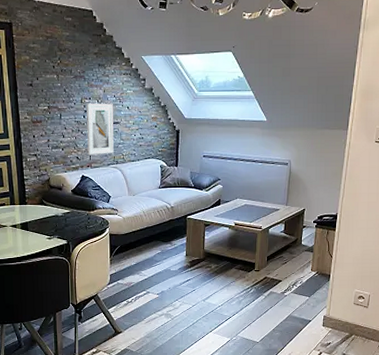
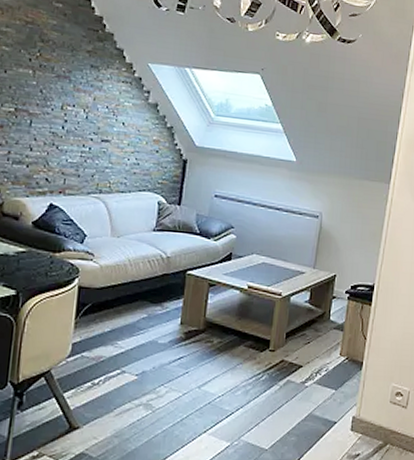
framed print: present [86,103,114,156] -> none [61,111,104,180]

